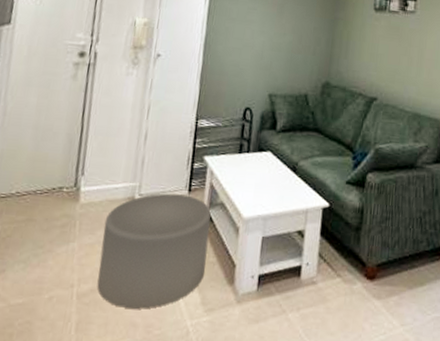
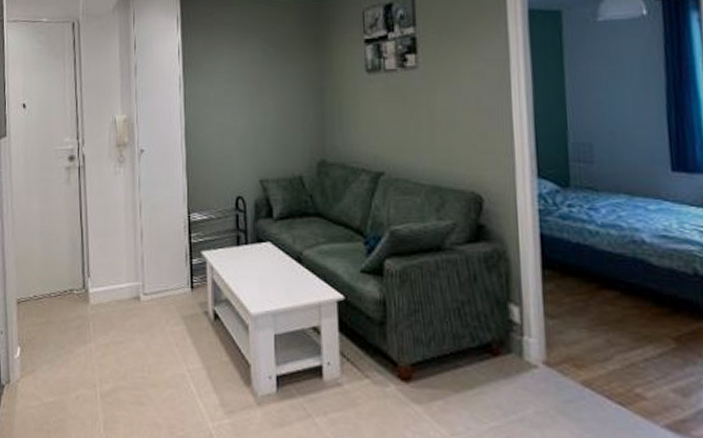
pouf: present [97,193,211,309] -> none [115,291,219,410]

